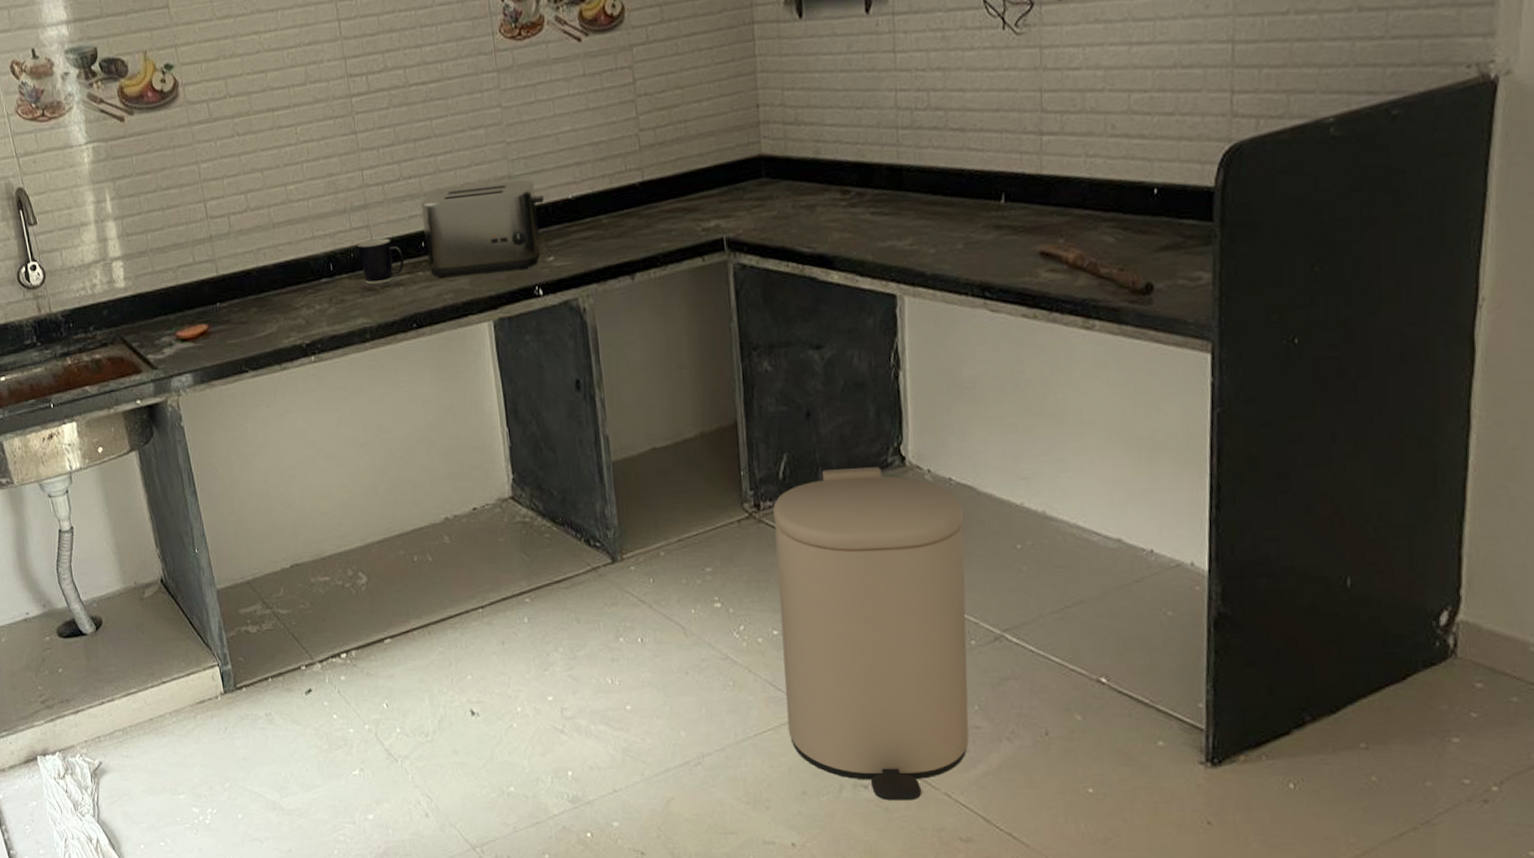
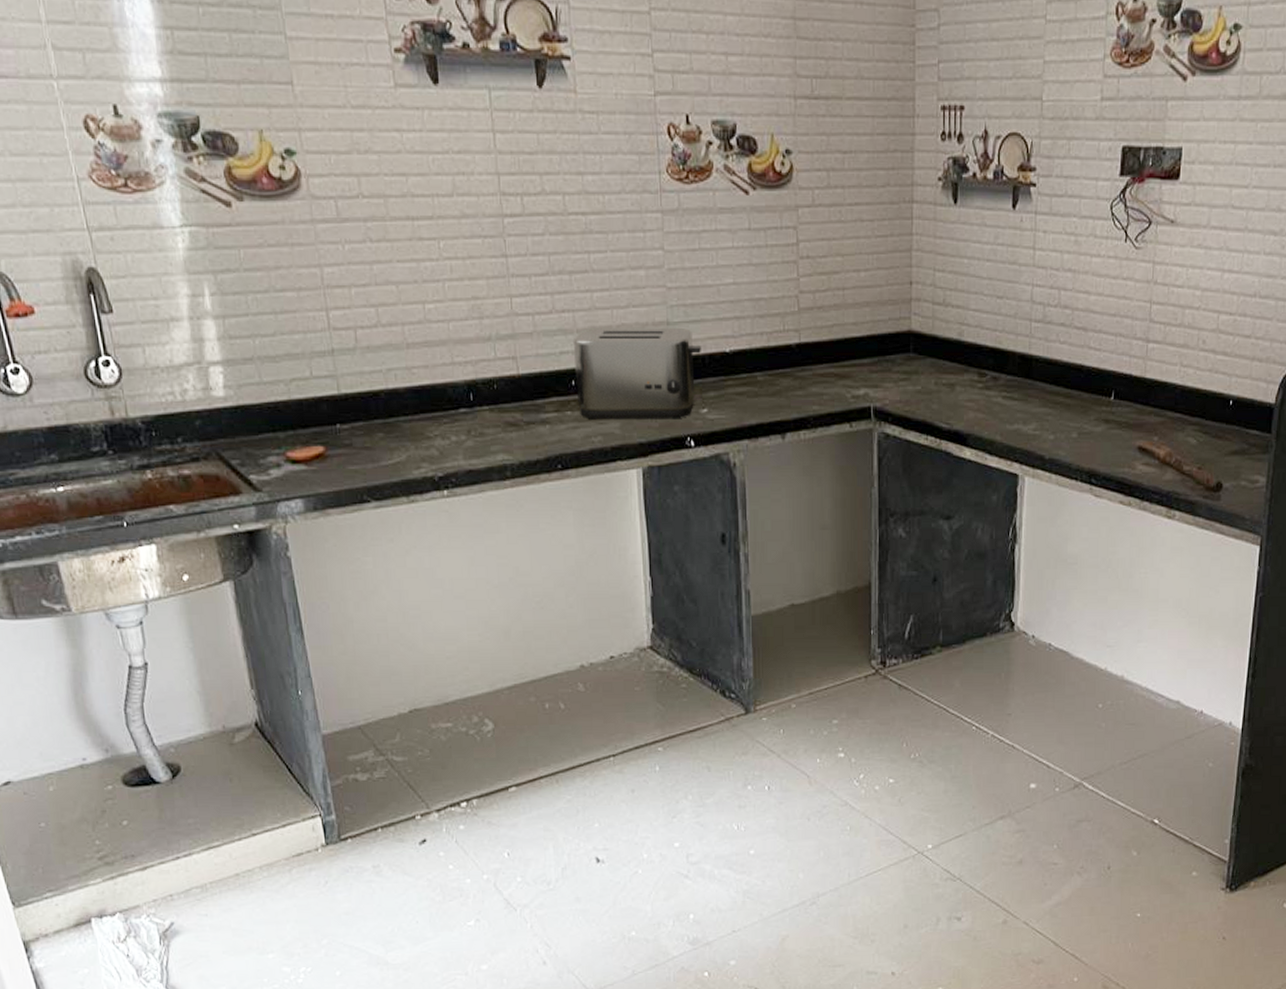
mug: present [357,238,405,285] -> none [501,372,552,420]
pedal bin: present [773,467,969,801] -> none [896,631,1059,930]

